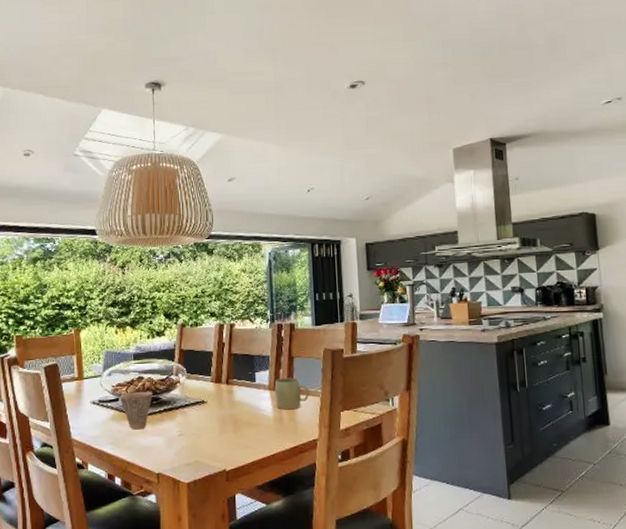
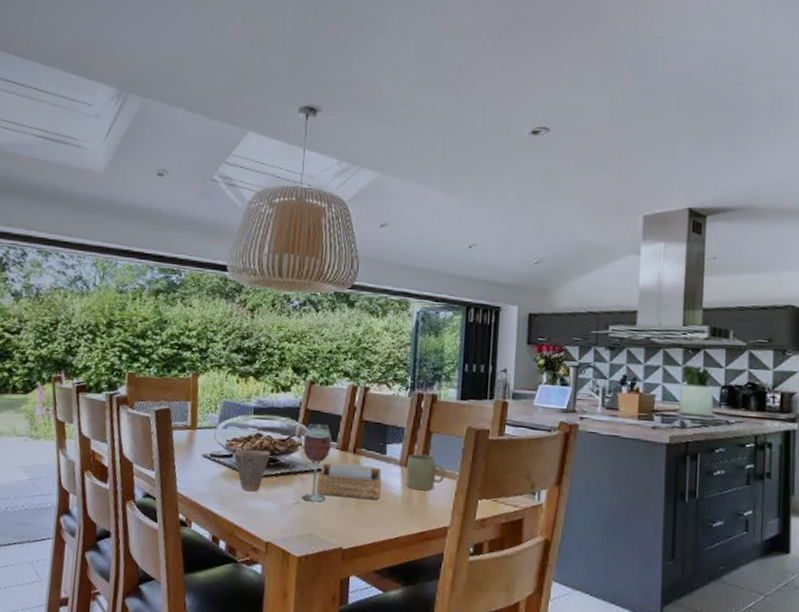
wineglass: none [181,361,207,432] -> present [302,423,332,502]
napkin holder: none [197,393,255,424] -> present [316,462,382,499]
planter: none [500,271,534,317] -> present [676,363,716,418]

